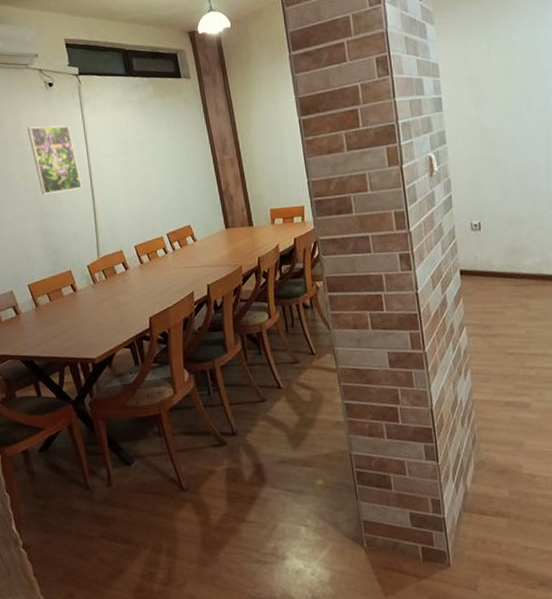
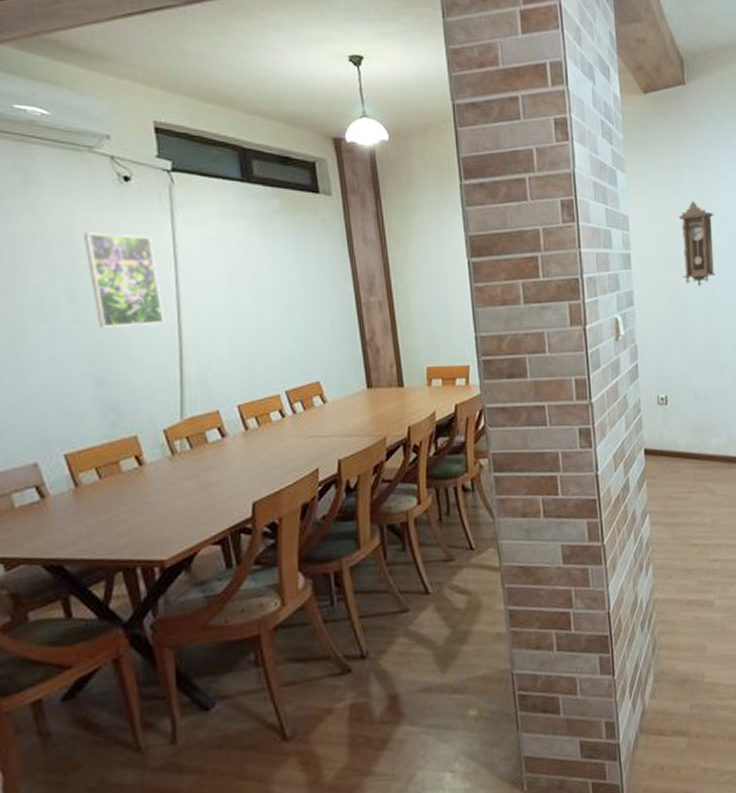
pendulum clock: none [487,41,526,121] -> present [678,201,716,287]

